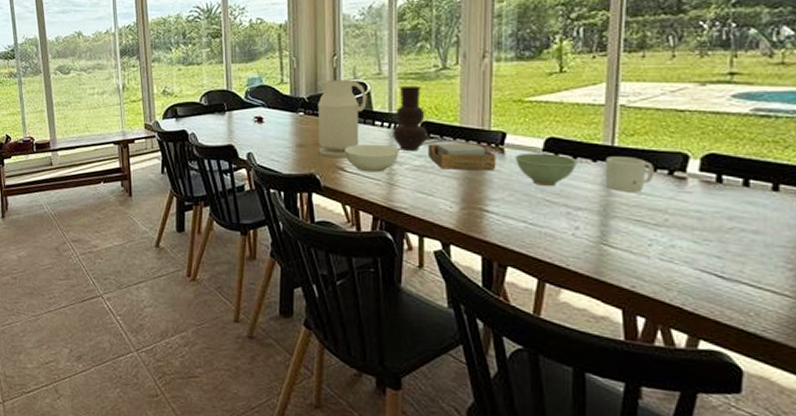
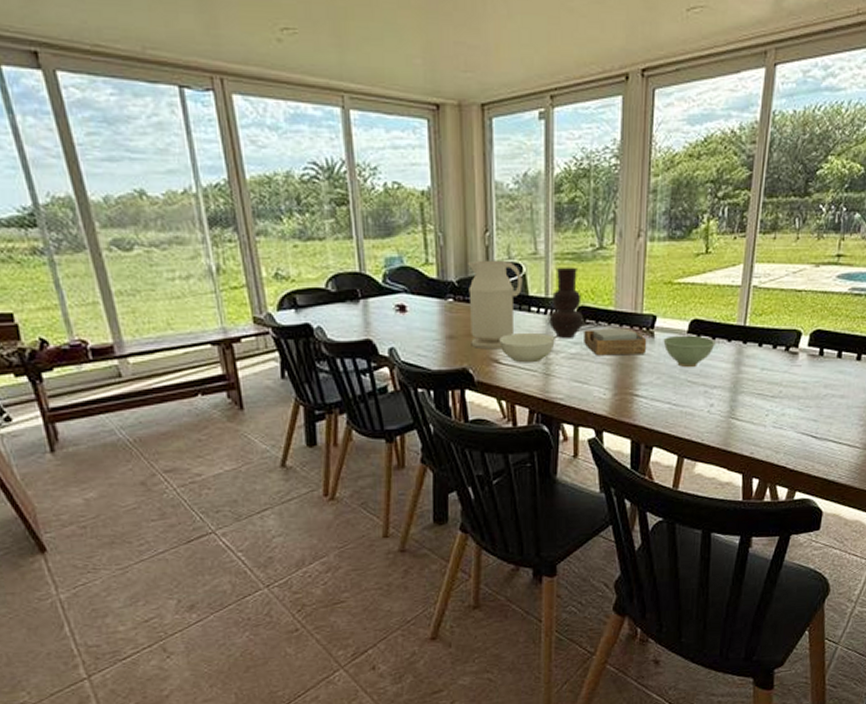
mug: present [606,156,654,193] -> none [737,336,775,369]

